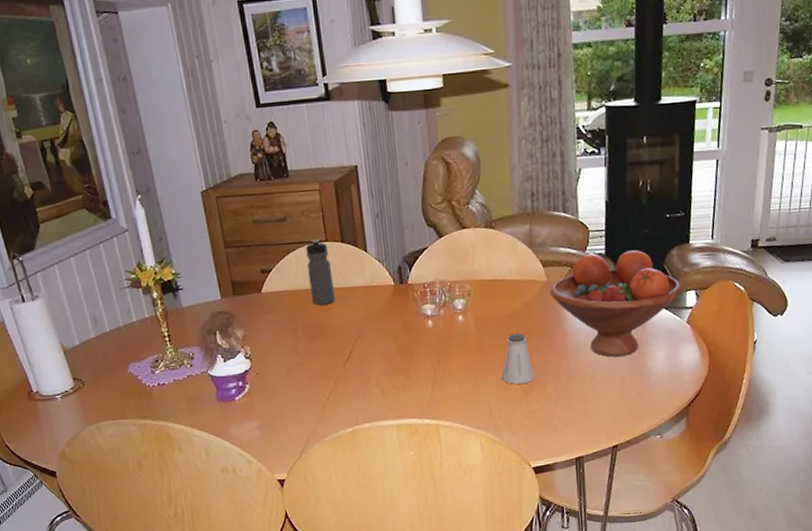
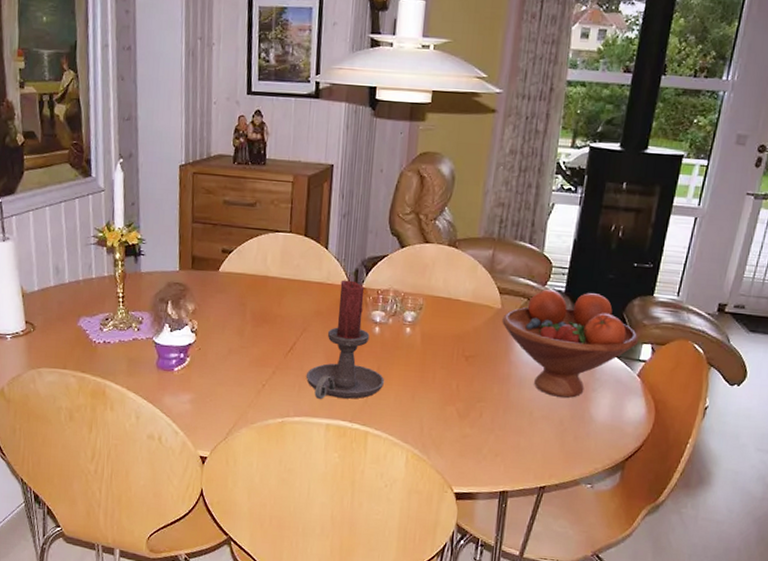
water bottle: present [306,239,335,305] -> none [265,229,291,294]
candle holder: none [368,278,447,402] -> present [305,279,385,400]
saltshaker: present [502,333,534,385] -> none [439,354,473,407]

